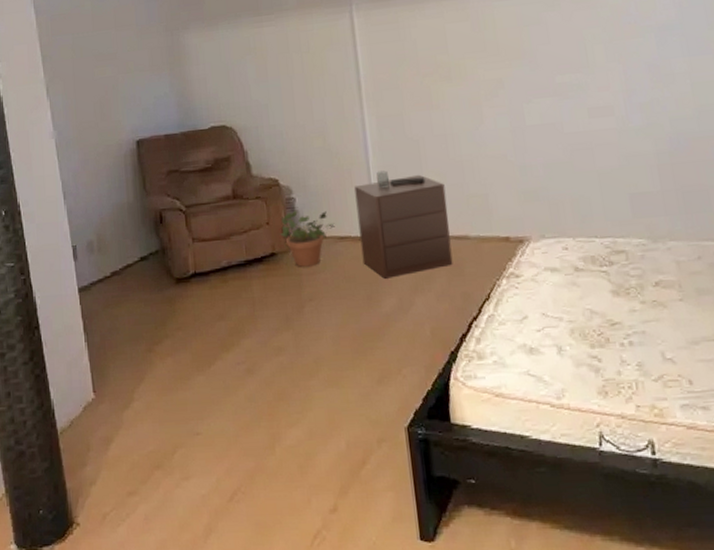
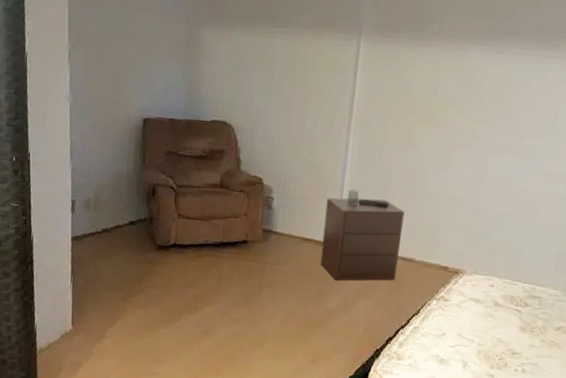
potted plant: present [279,210,335,268] -> none [254,208,303,259]

